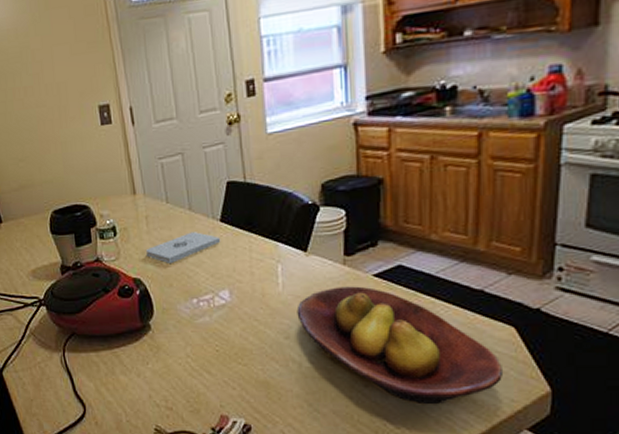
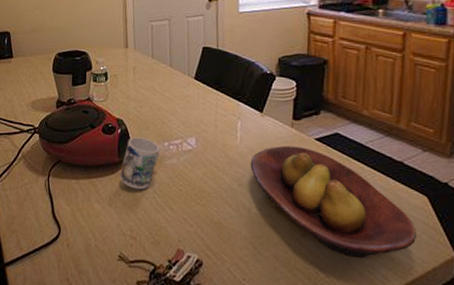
notepad: present [145,232,221,264] -> none [130,85,193,110]
mug: none [145,297,188,356] -> present [120,137,160,190]

